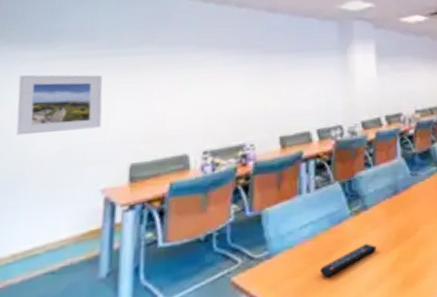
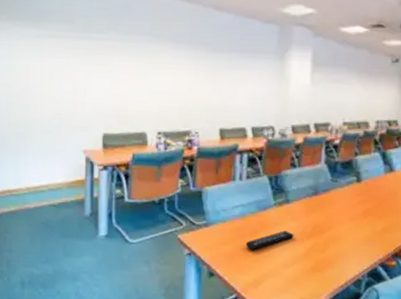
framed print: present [16,74,103,136] -> none [19,48,81,101]

